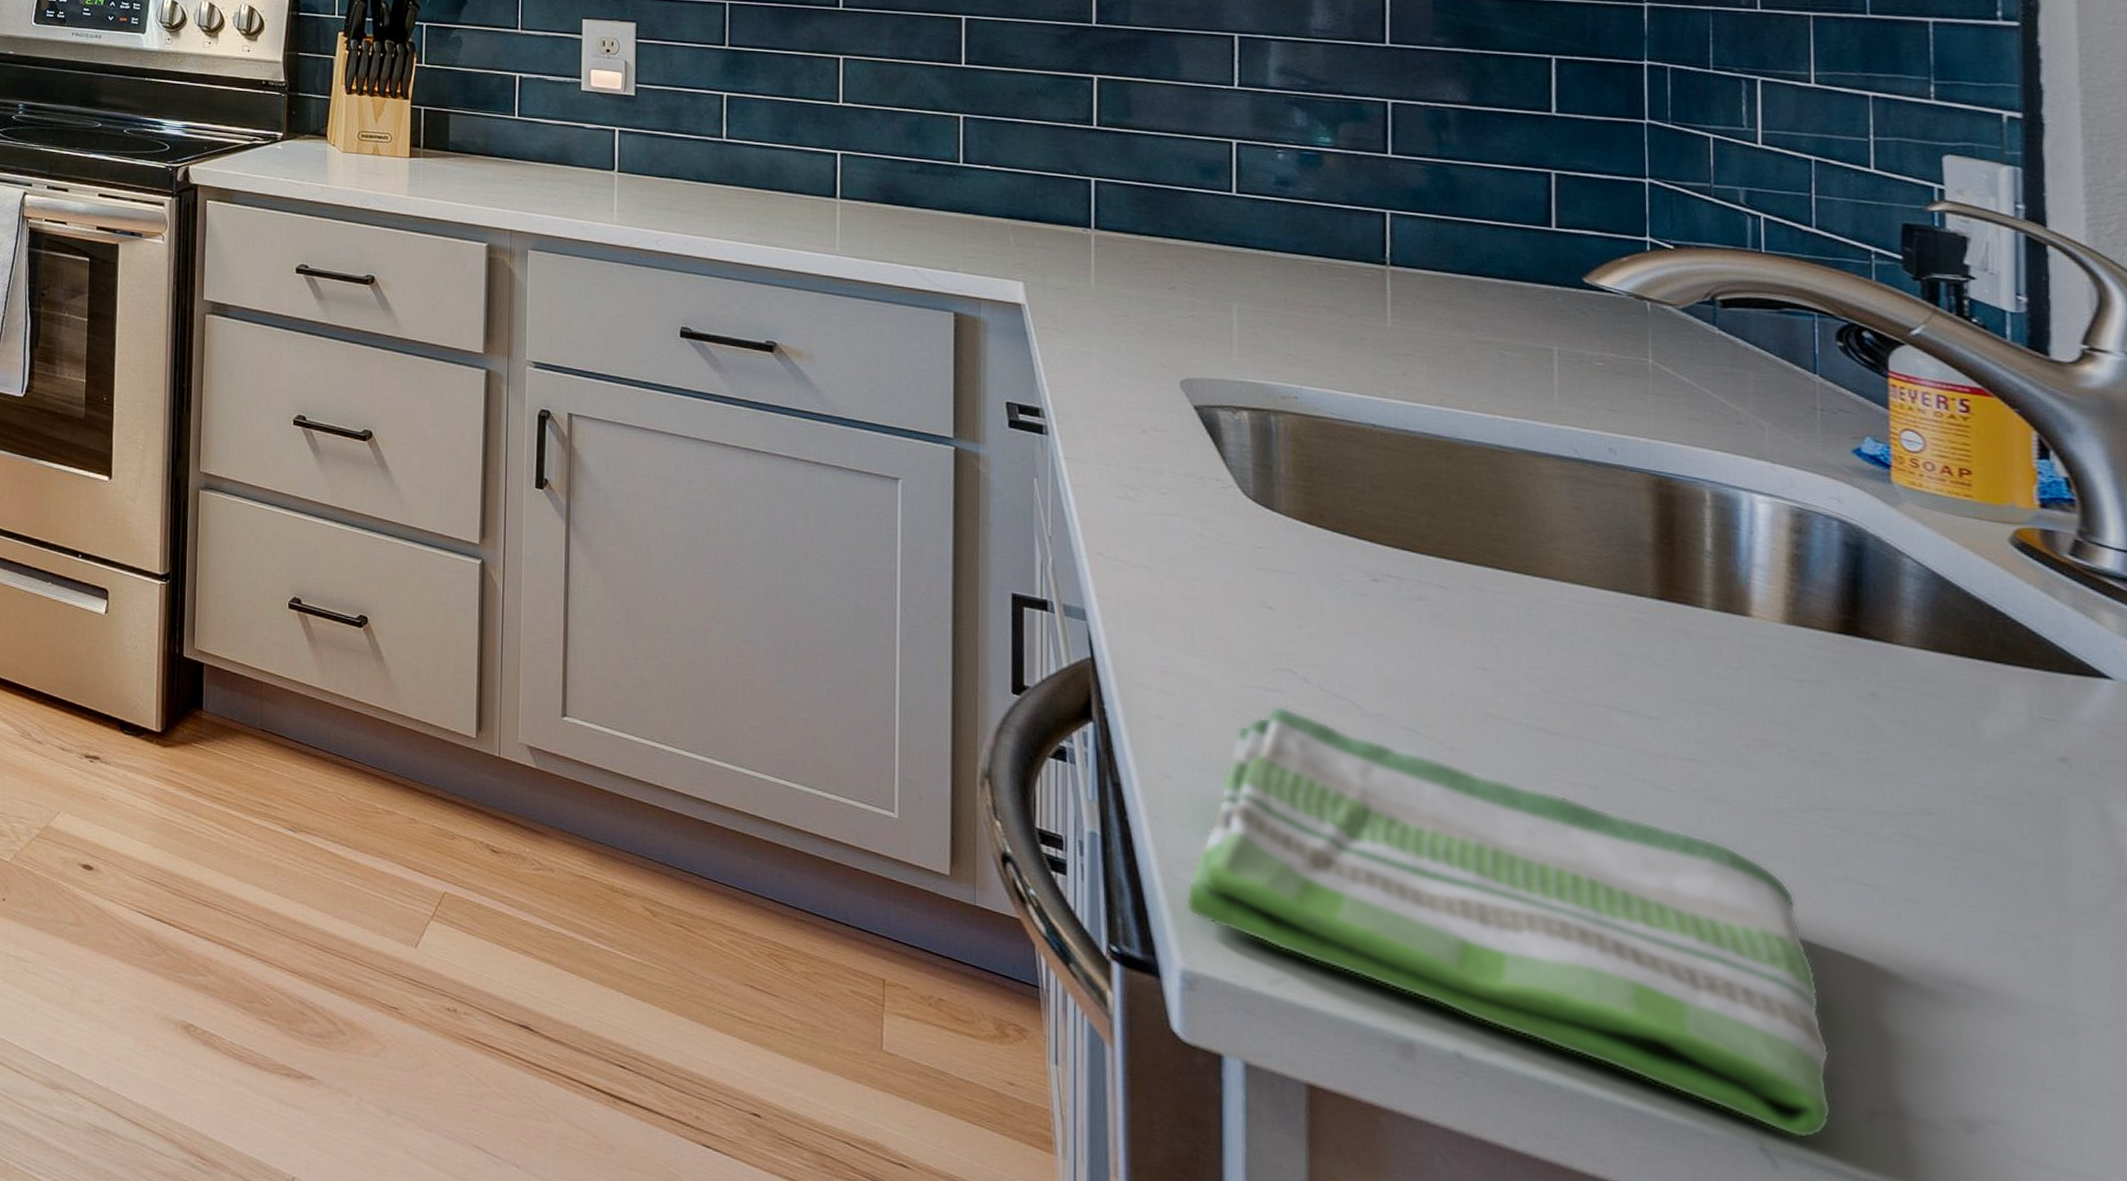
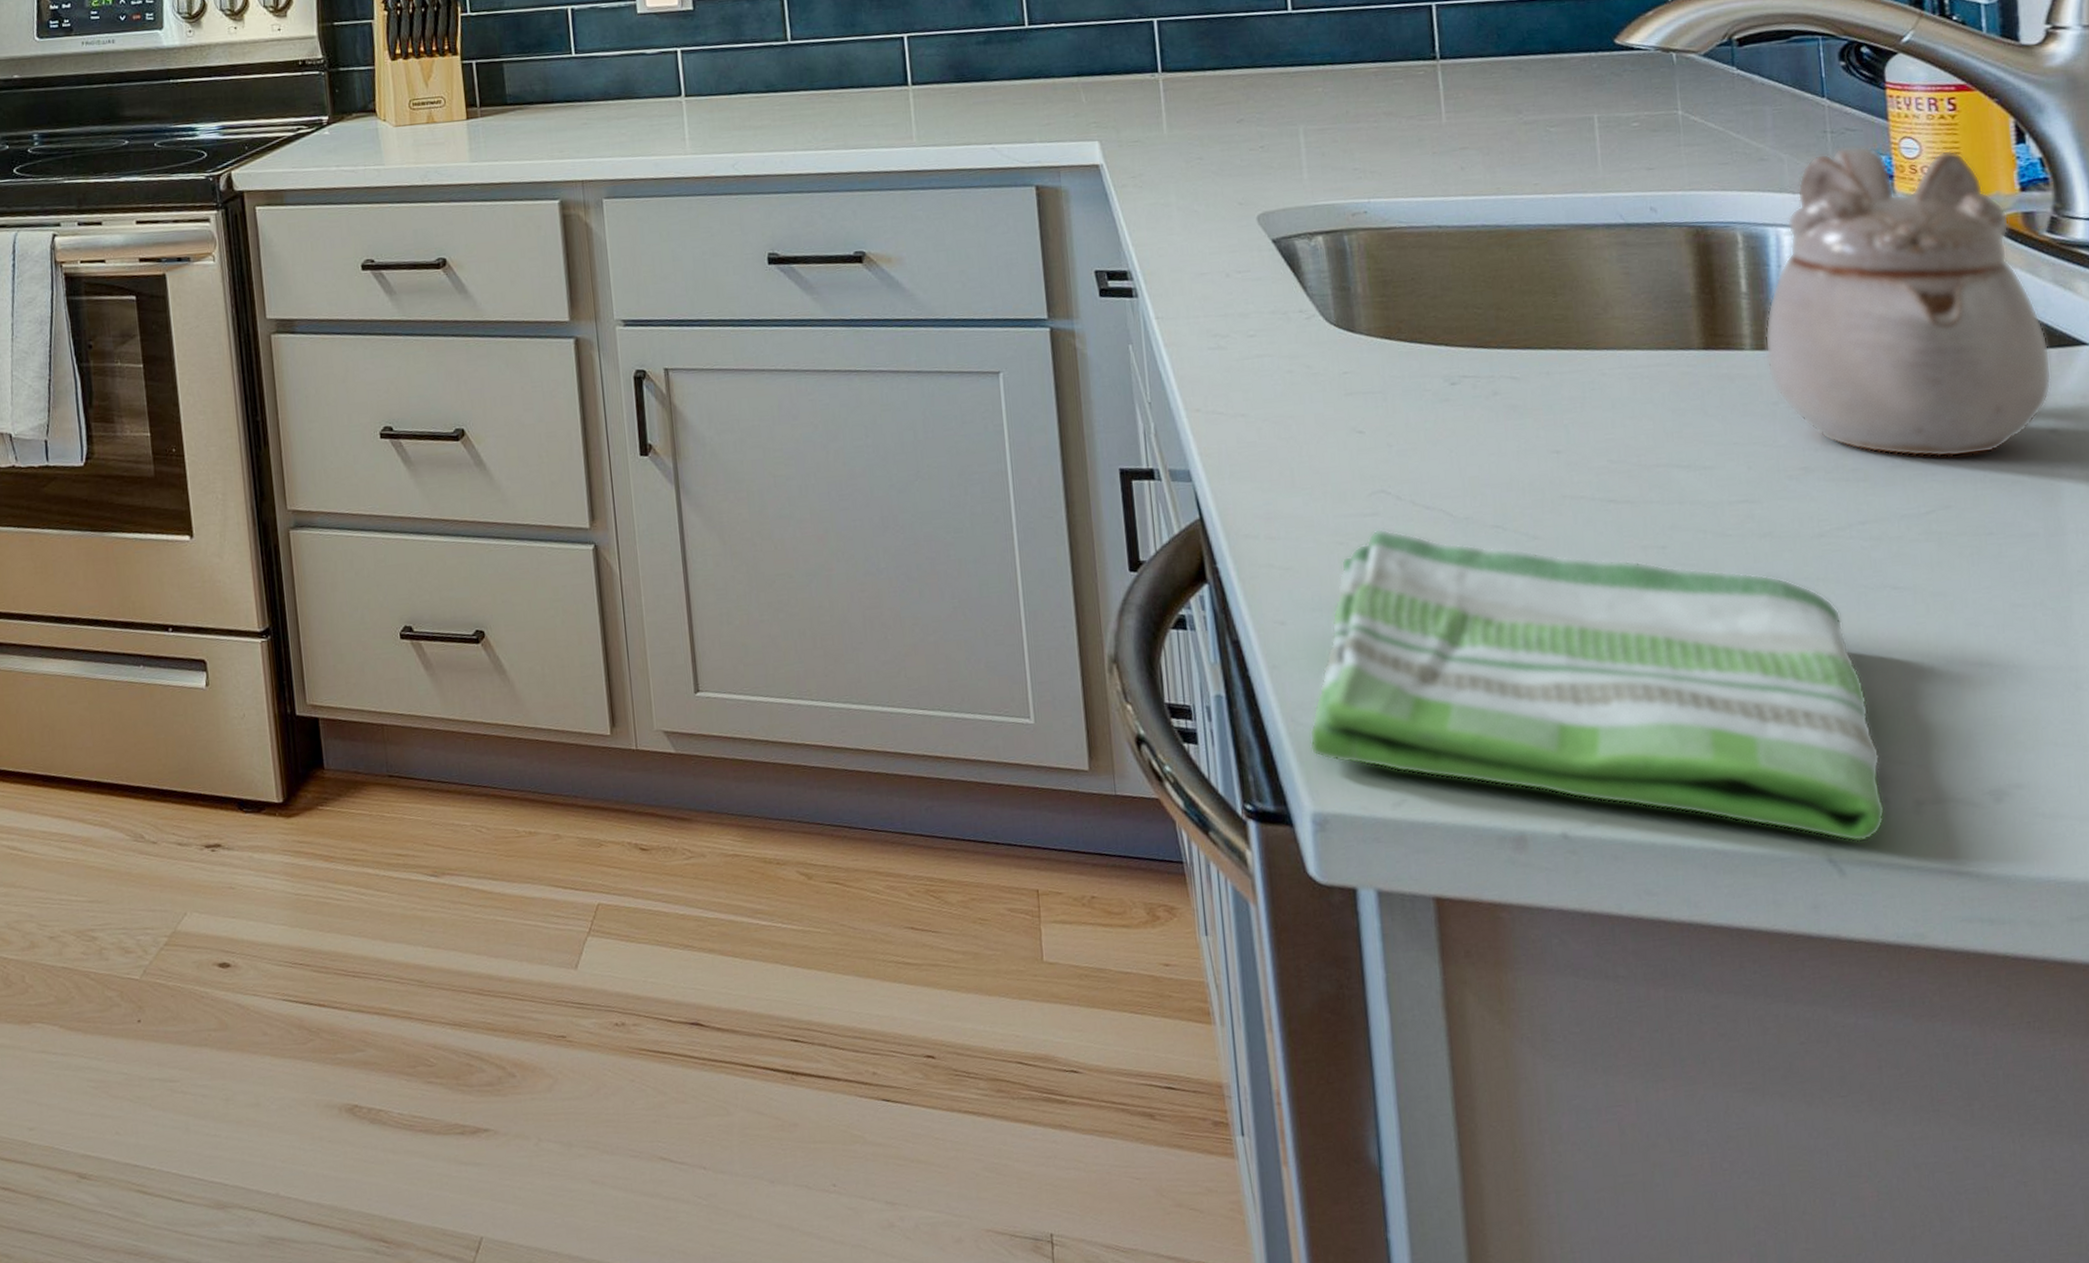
teapot: none [1728,427,2065,768] -> present [1764,146,2052,458]

